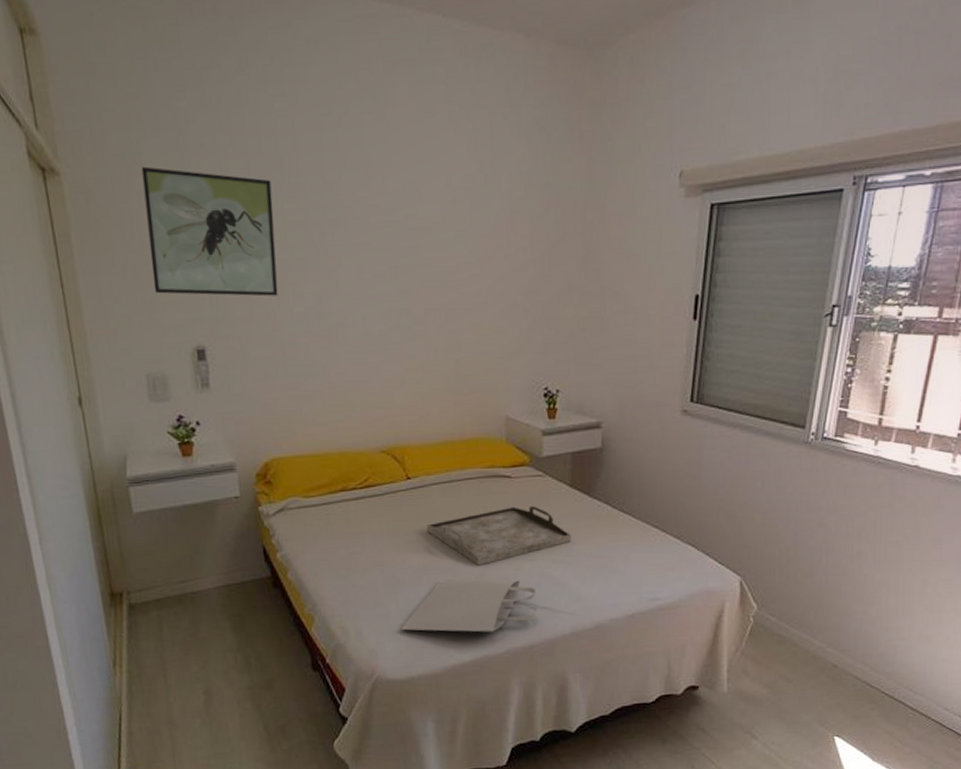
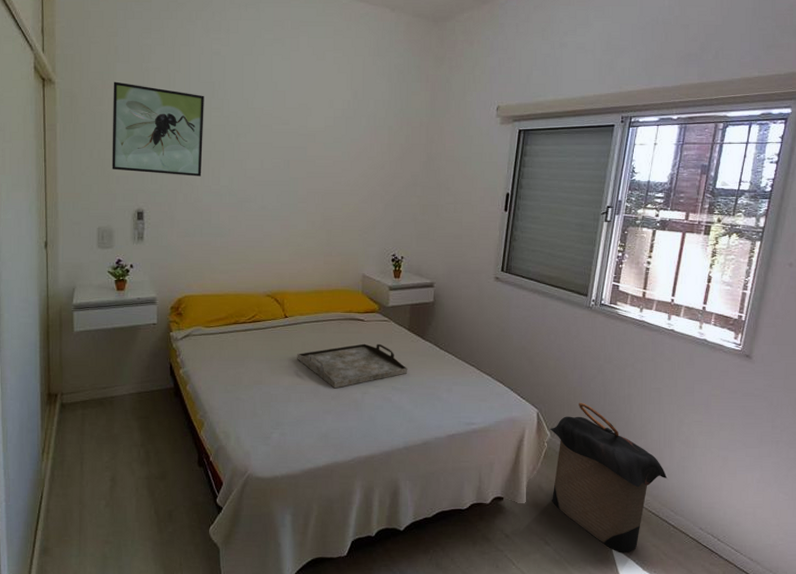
tote bag: present [400,579,539,633] -> none [270,398,380,443]
laundry hamper: none [756,565,906,742] -> present [549,402,668,552]

